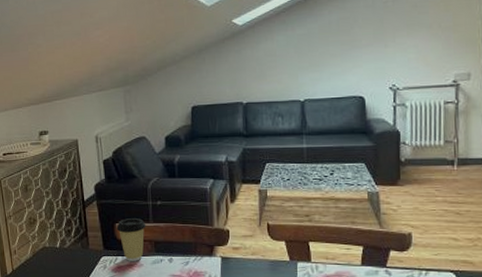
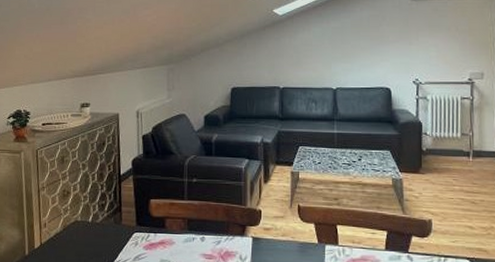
coffee cup: present [116,218,146,261] -> none [150,195,181,239]

